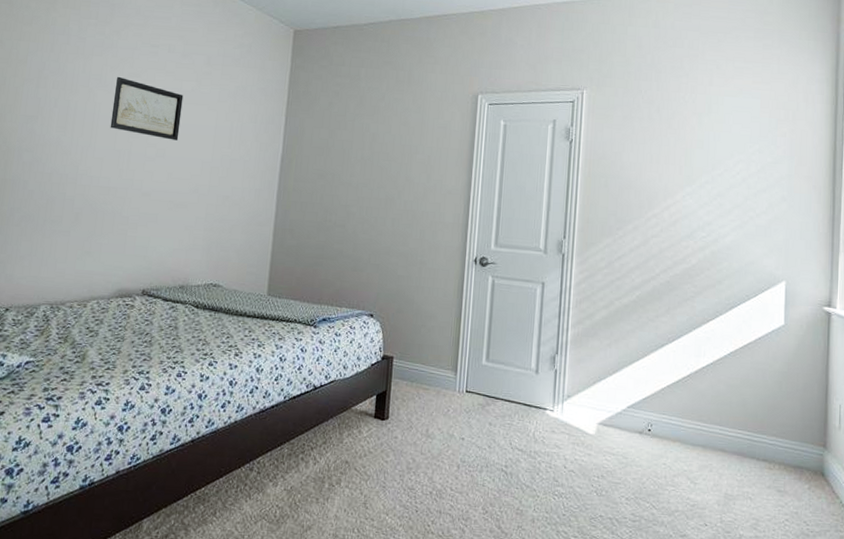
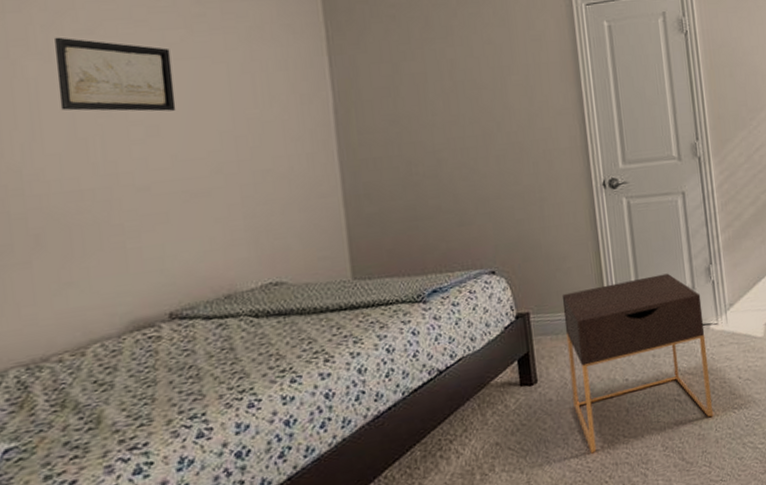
nightstand: none [414,348,542,497] -> present [561,273,713,454]

